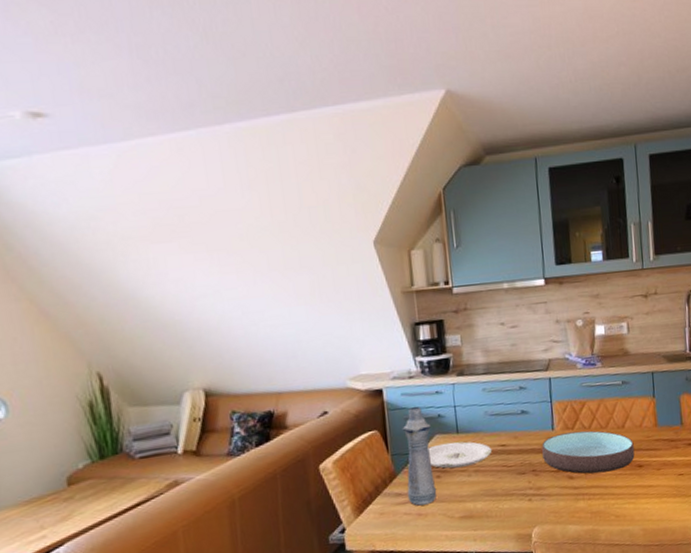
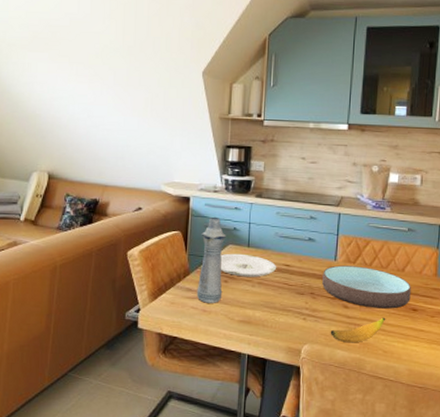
banana: none [558,480,614,516] -> present [330,317,386,343]

